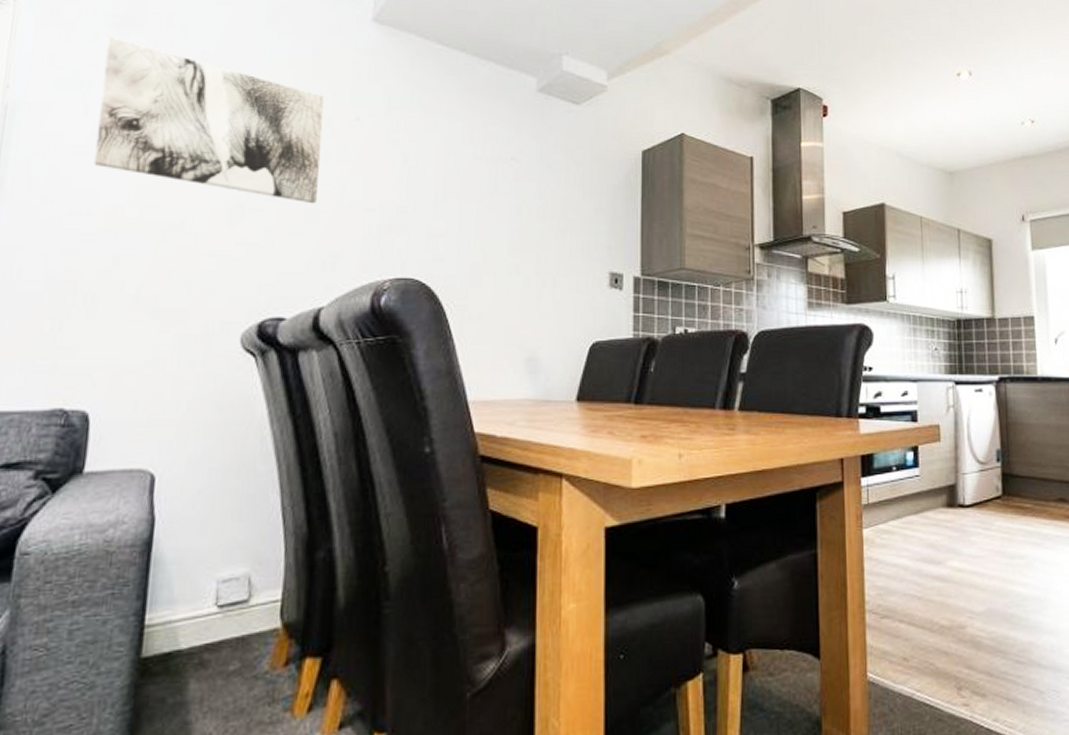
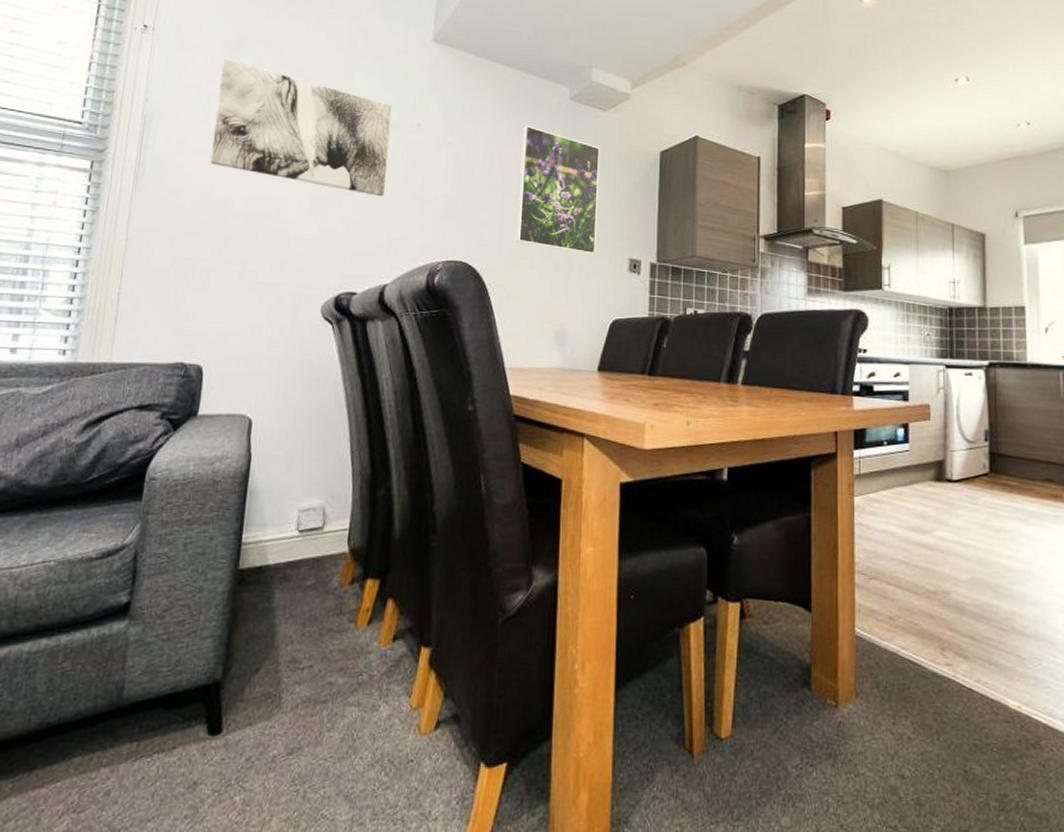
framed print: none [478,120,574,269] -> present [516,125,601,256]

